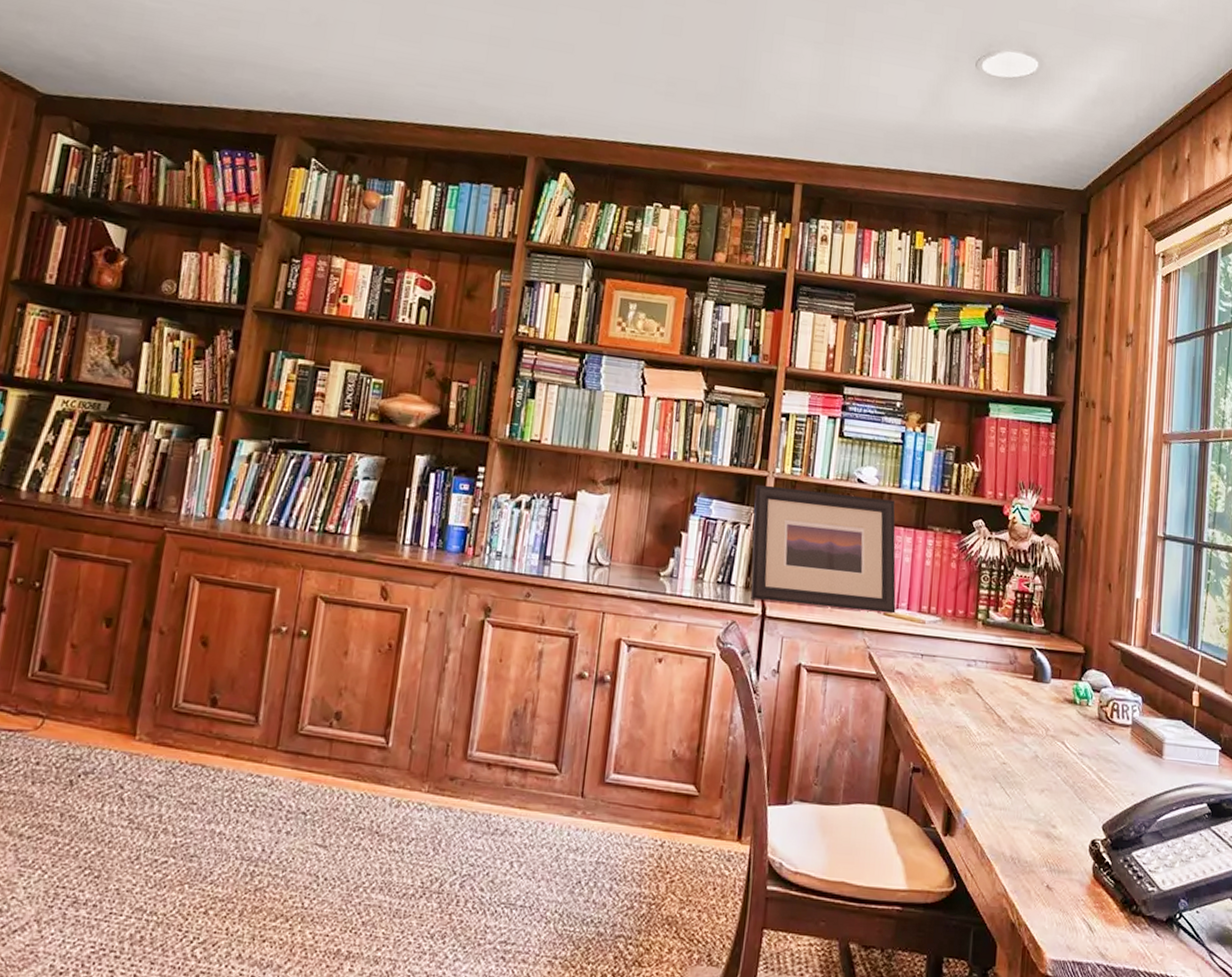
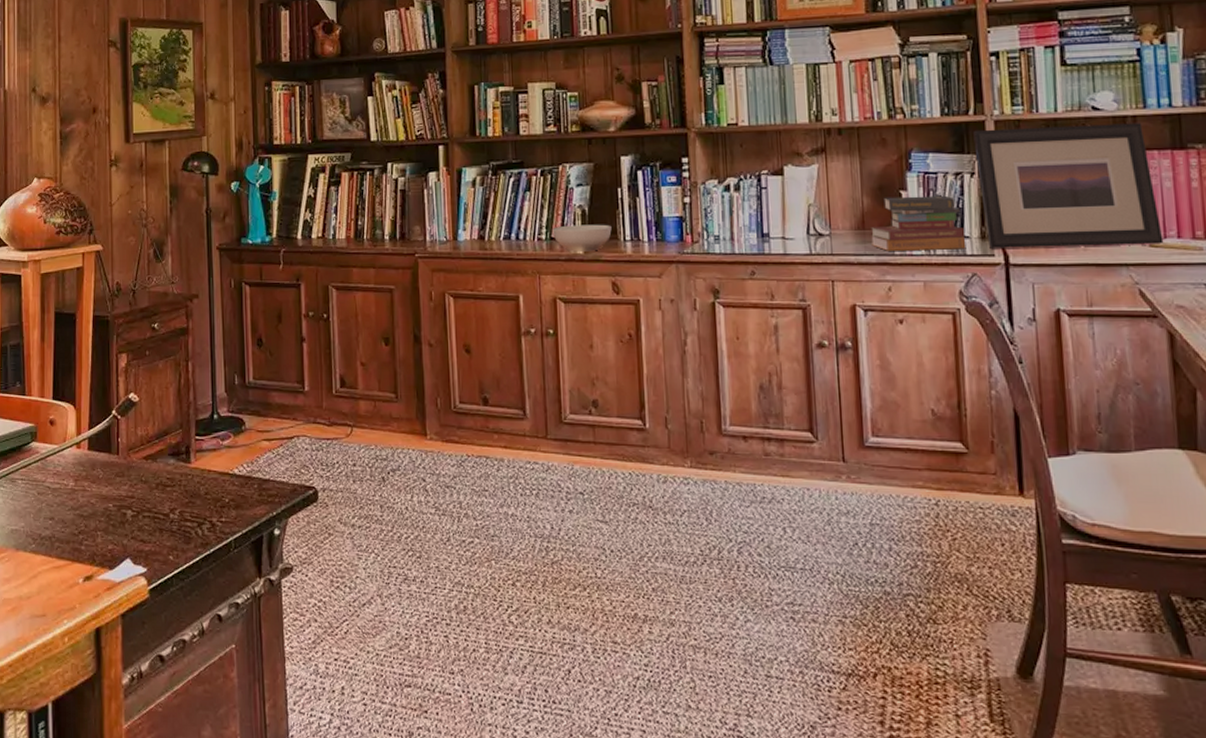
bowl: none [327,519,392,551] -> present [552,224,612,252]
books: none [646,536,733,597] -> present [871,195,966,251]

